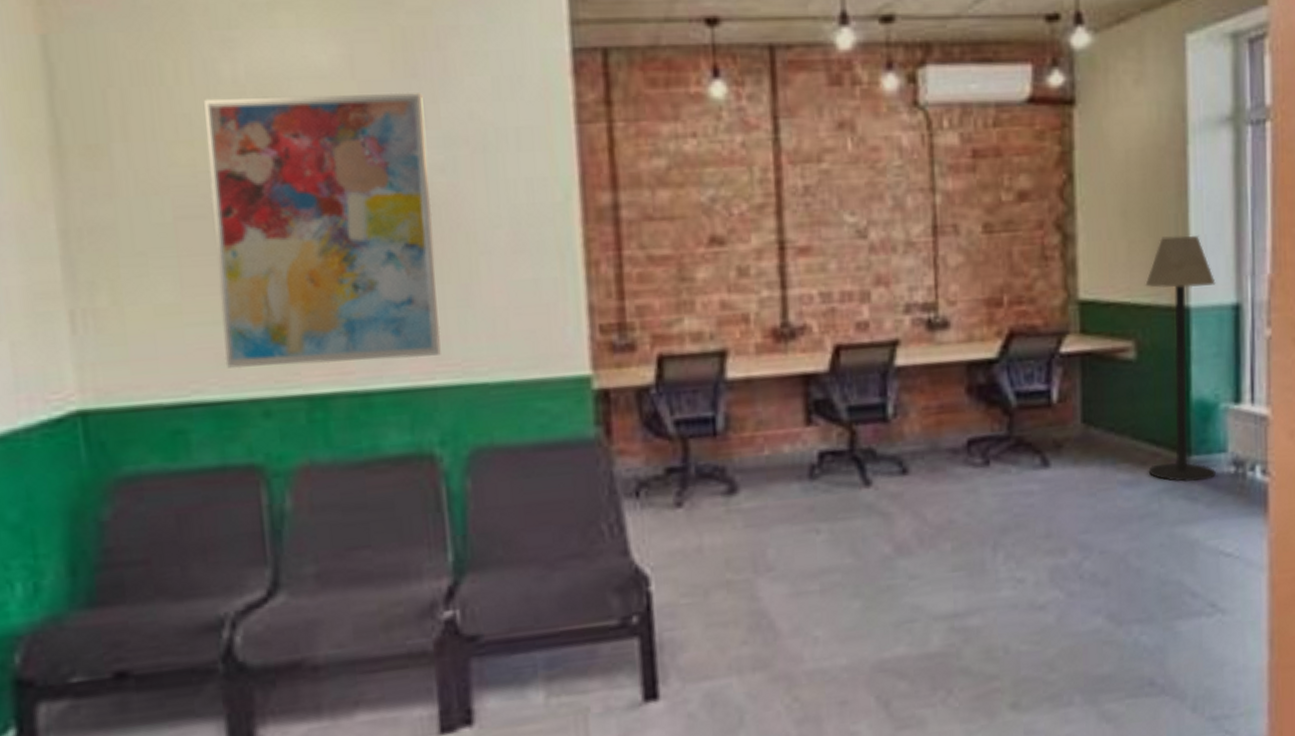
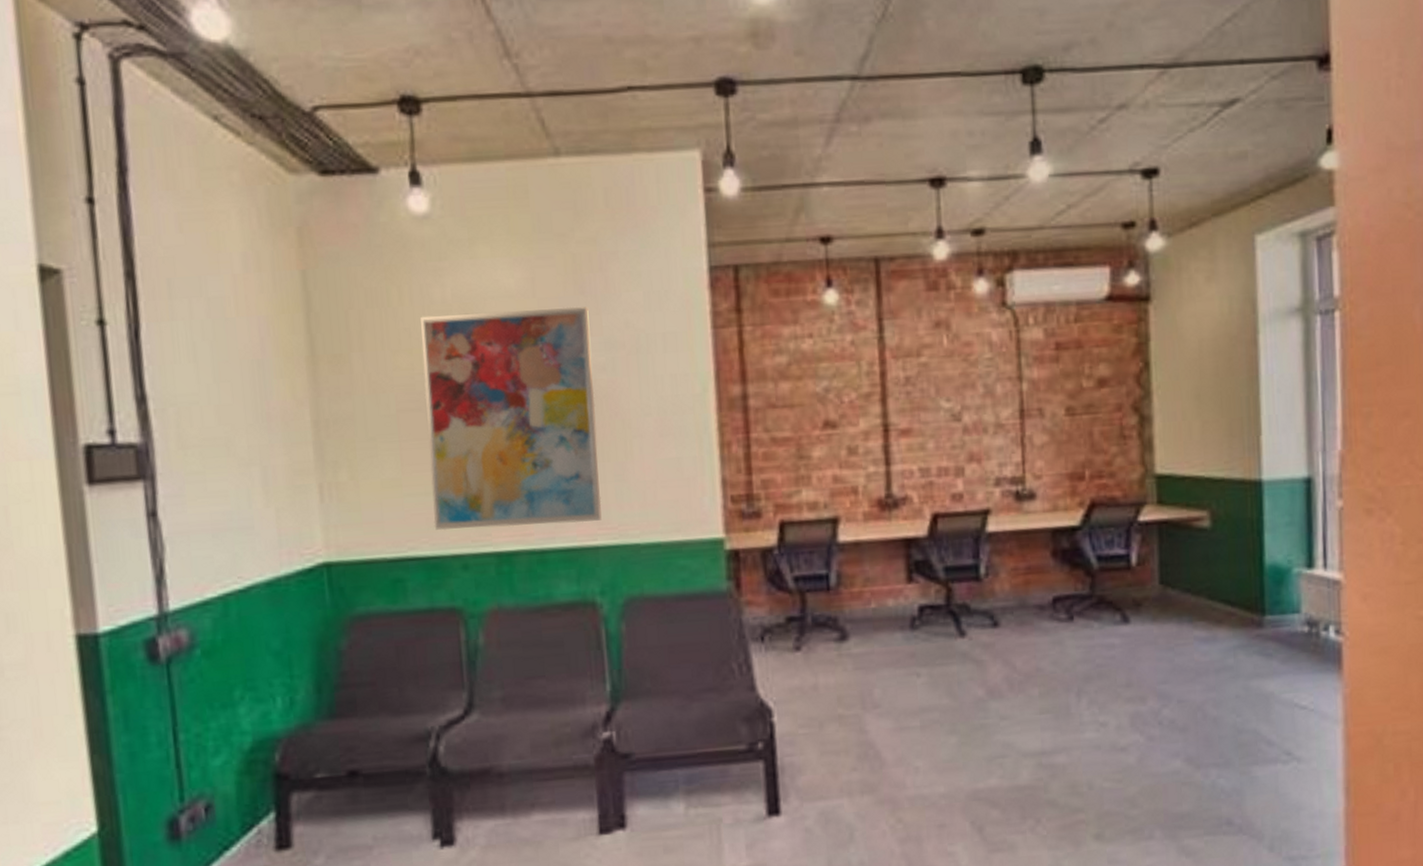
floor lamp: present [1145,235,1216,483] -> none [1219,415,1290,640]

